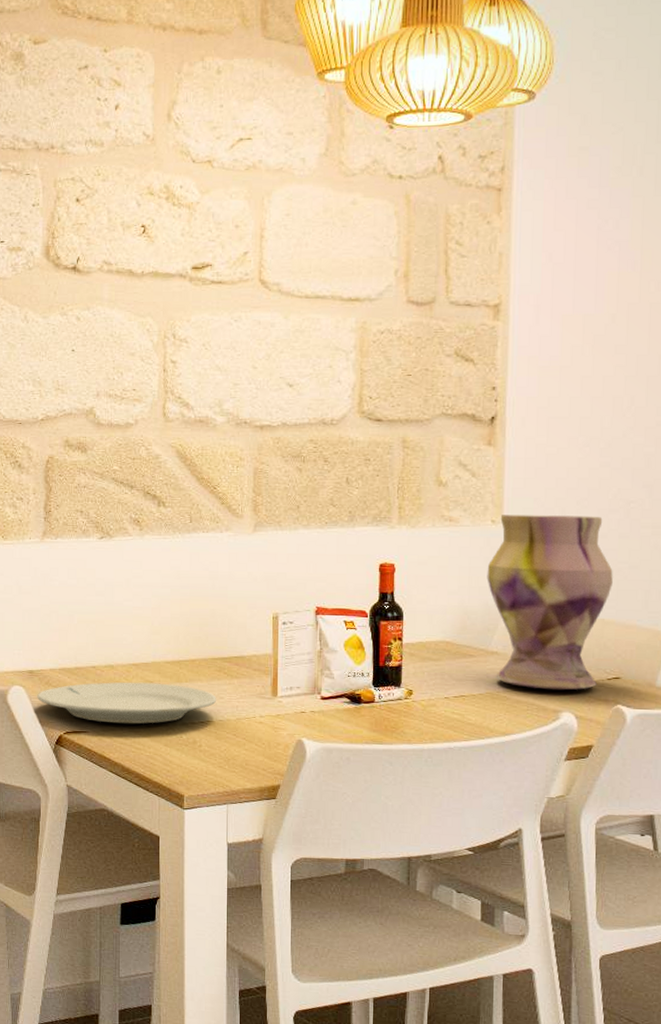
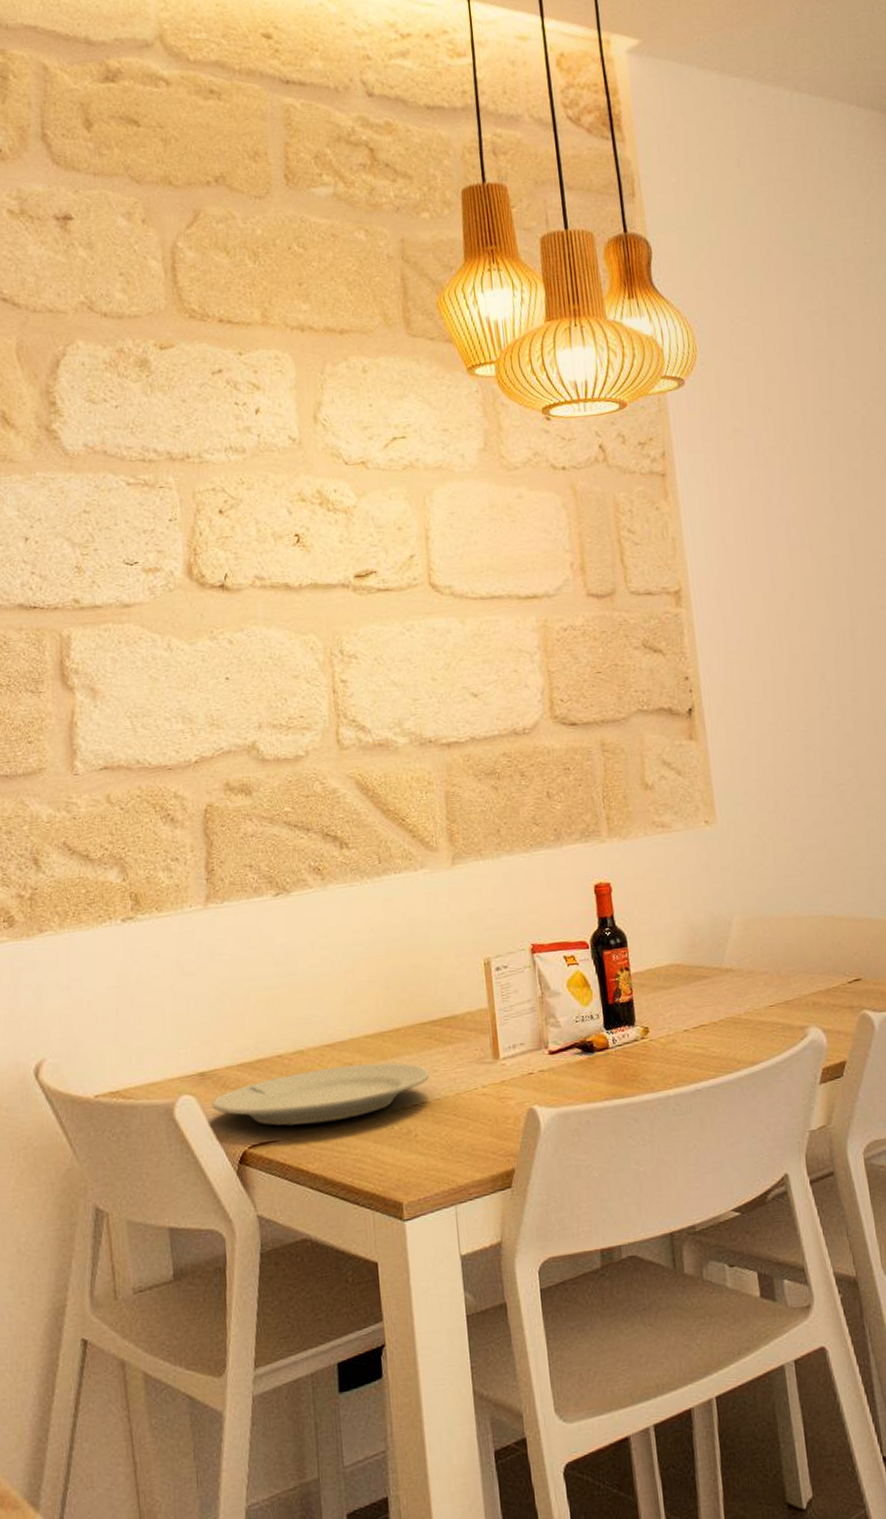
vase: present [487,515,613,691] -> none [707,803,839,1006]

